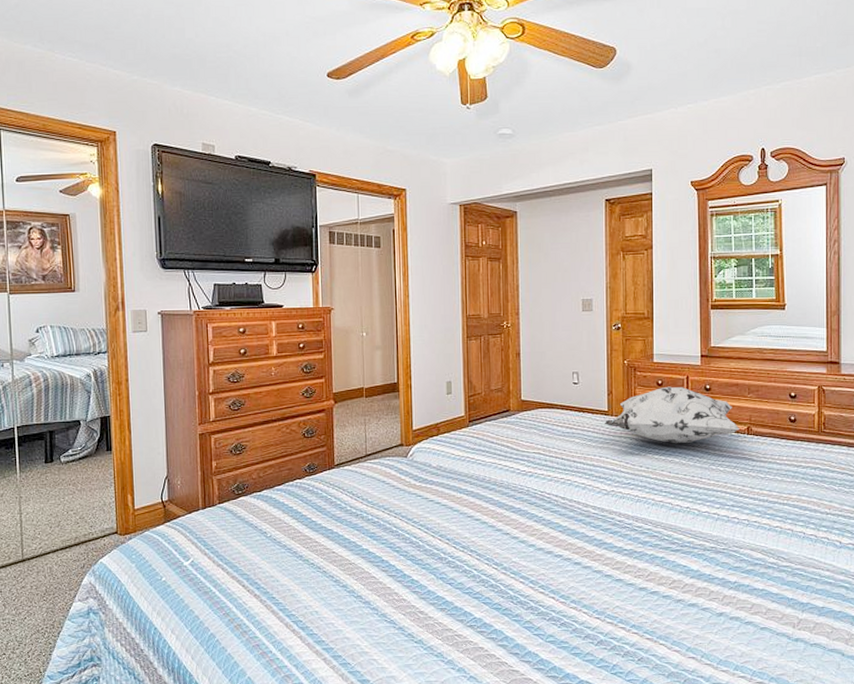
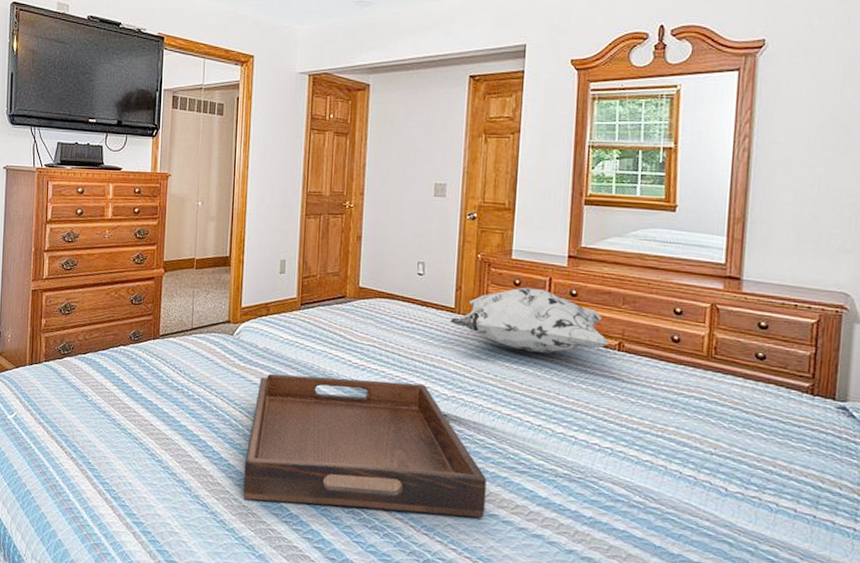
serving tray: none [427,483,647,611] -> present [243,373,487,518]

